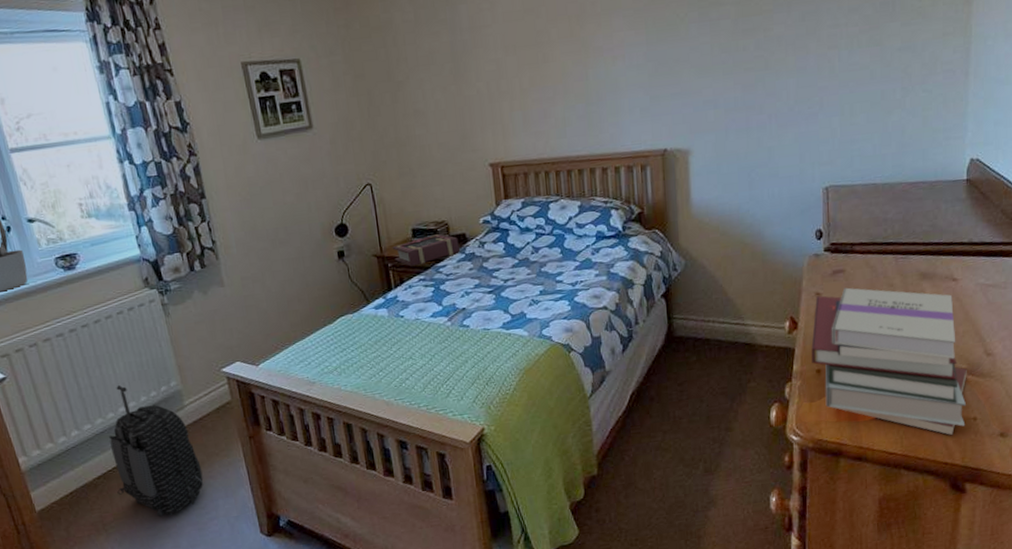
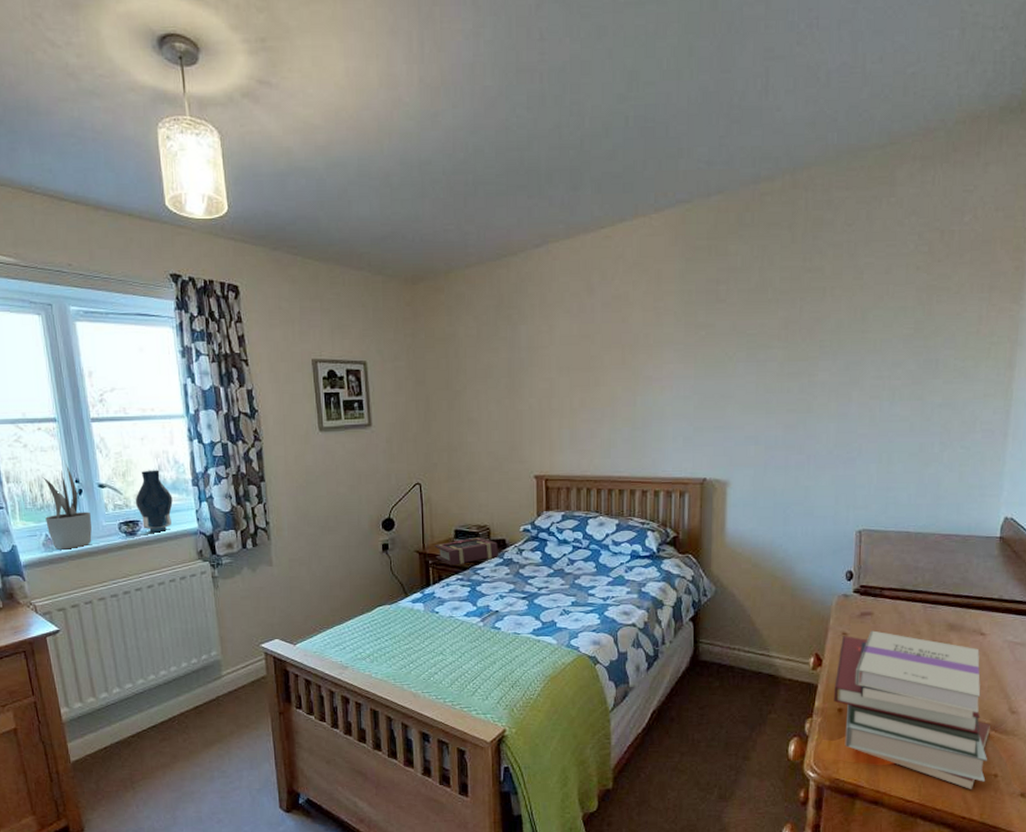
vase: none [69,197,112,265] -> present [135,470,173,533]
suitcase: present [109,385,204,517] -> none [148,650,231,781]

